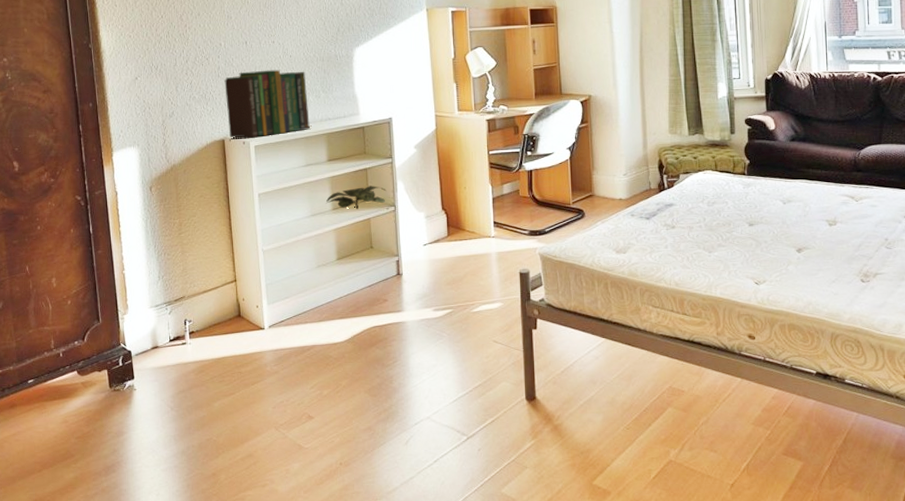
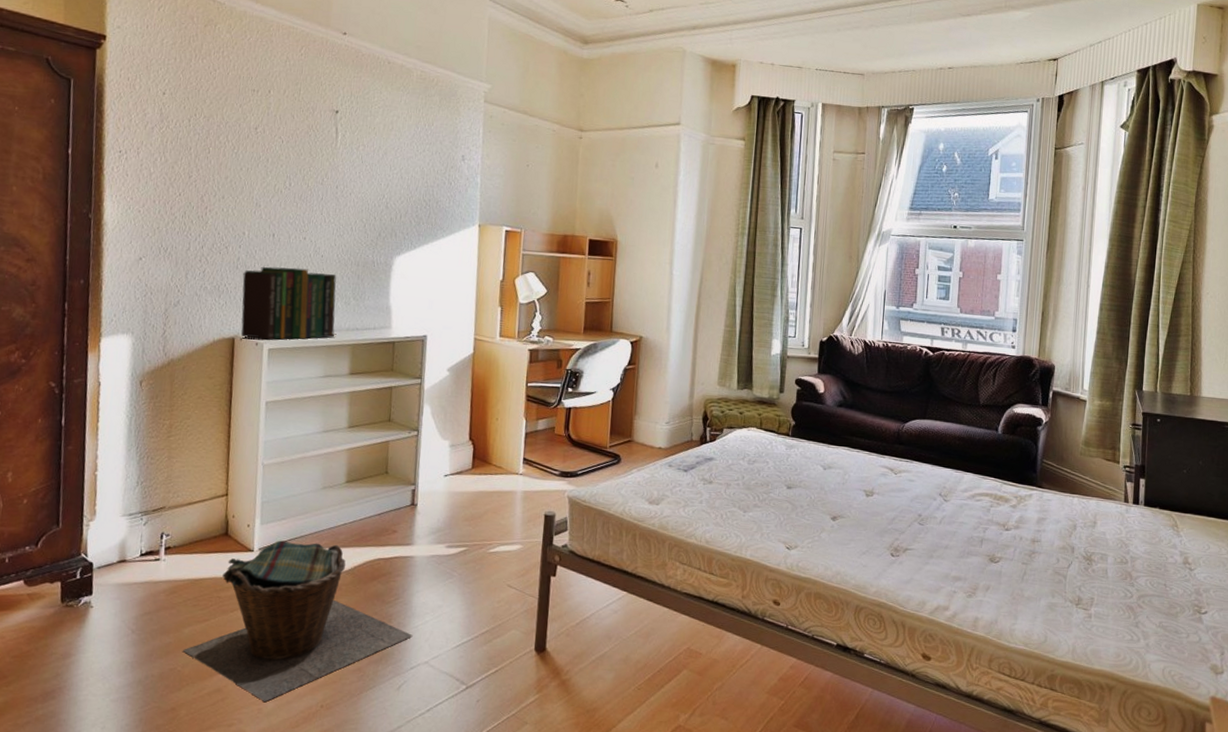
laundry basket: none [216,316,413,463] -> present [183,540,413,702]
plant: present [326,186,387,210] -> none [342,406,411,431]

